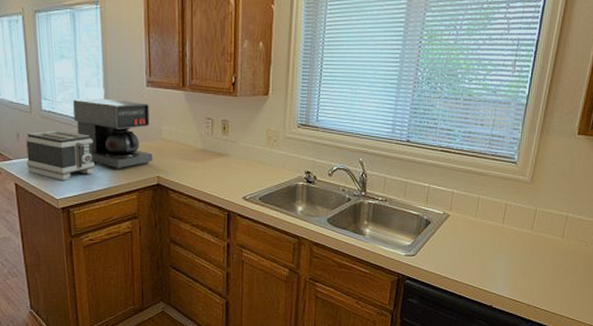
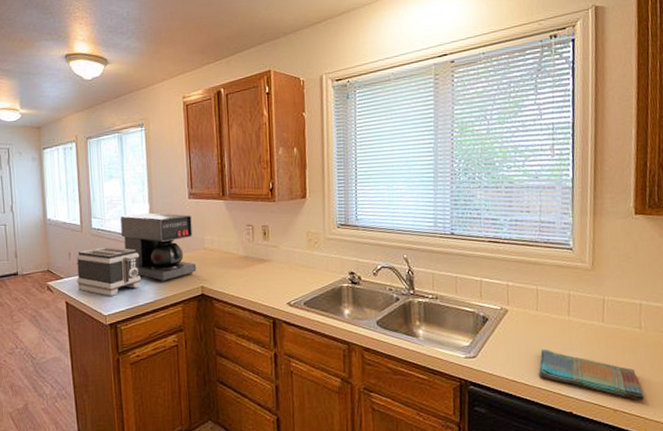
dish towel: none [468,251,555,298] -> present [538,348,644,401]

